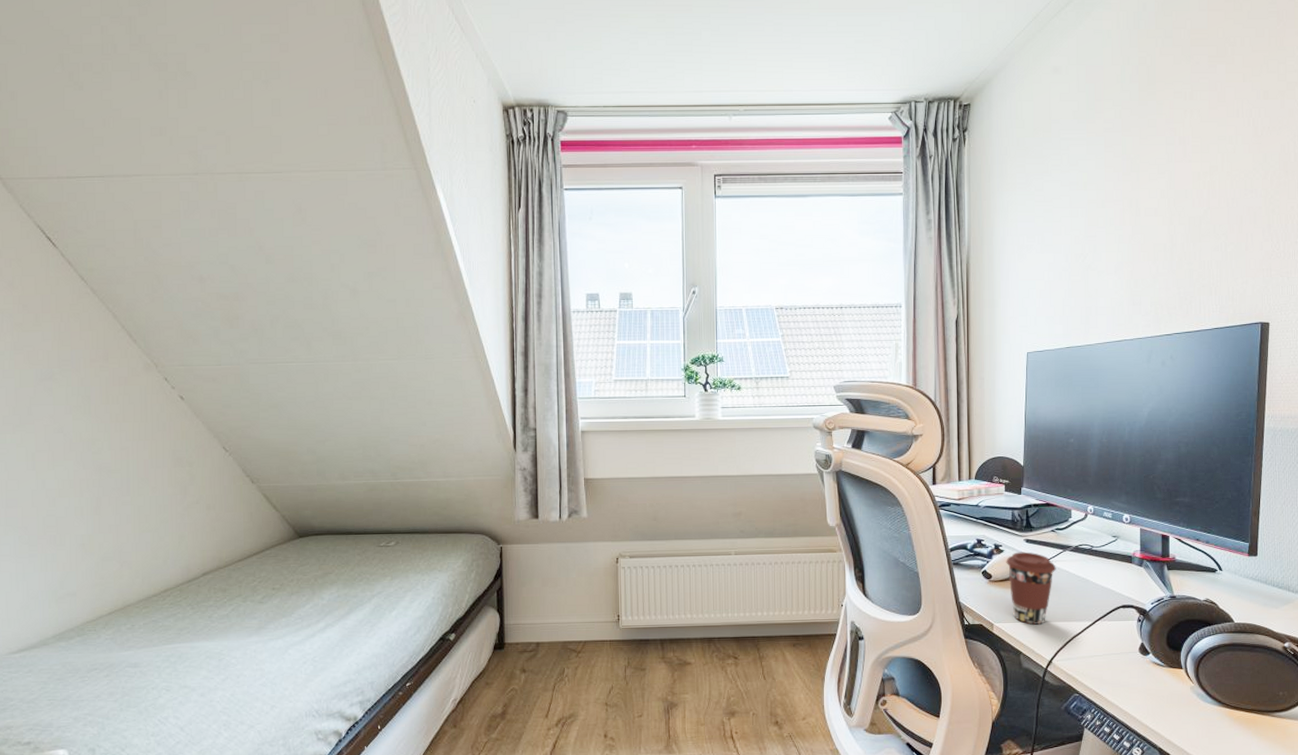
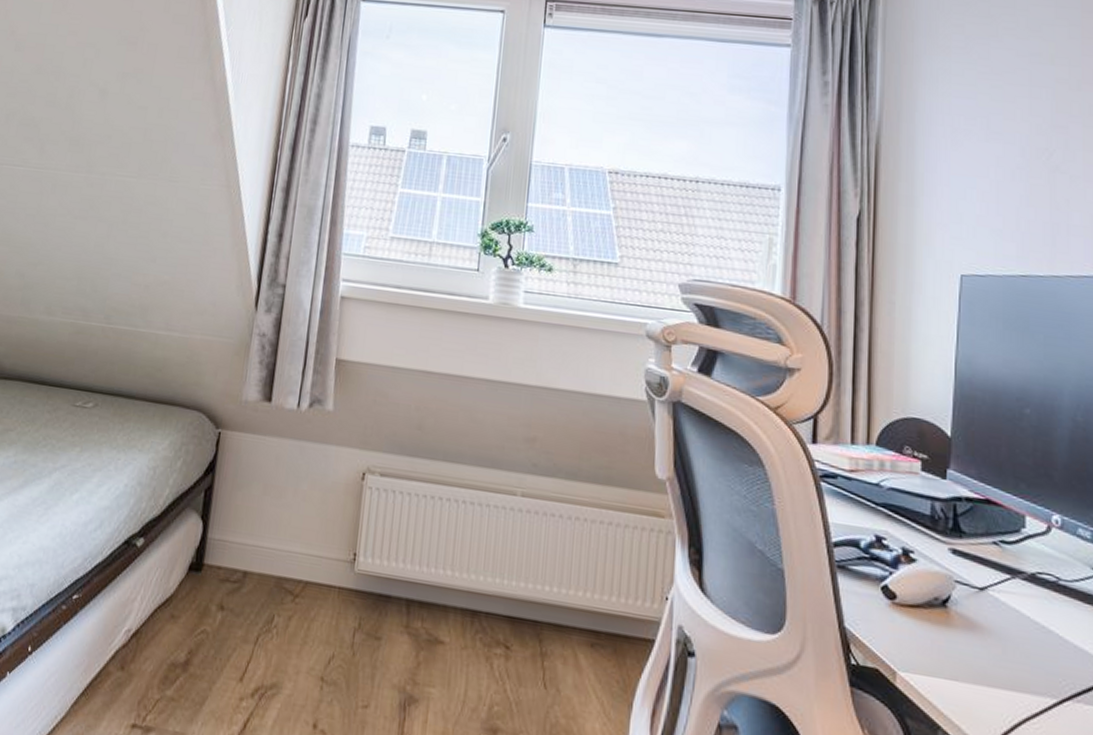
coffee cup: present [1006,551,1056,625] -> none [919,565,1000,688]

